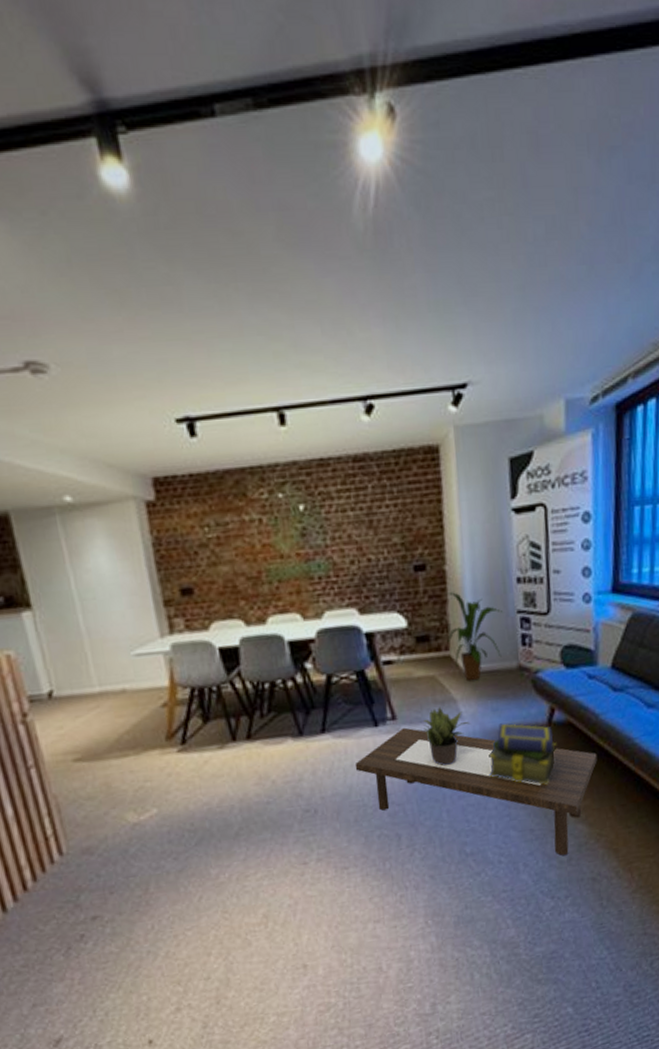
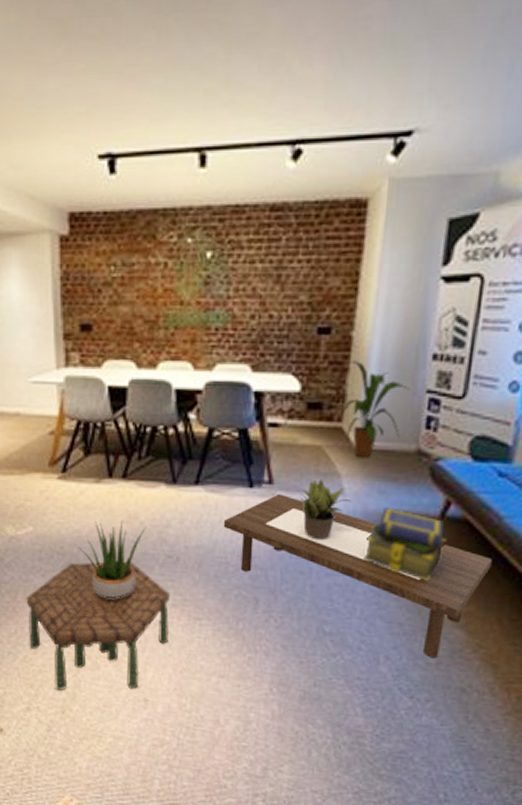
side table: none [159,824,319,980] -> present [26,562,170,690]
potted plant: none [210,782,280,868] -> present [79,520,147,599]

